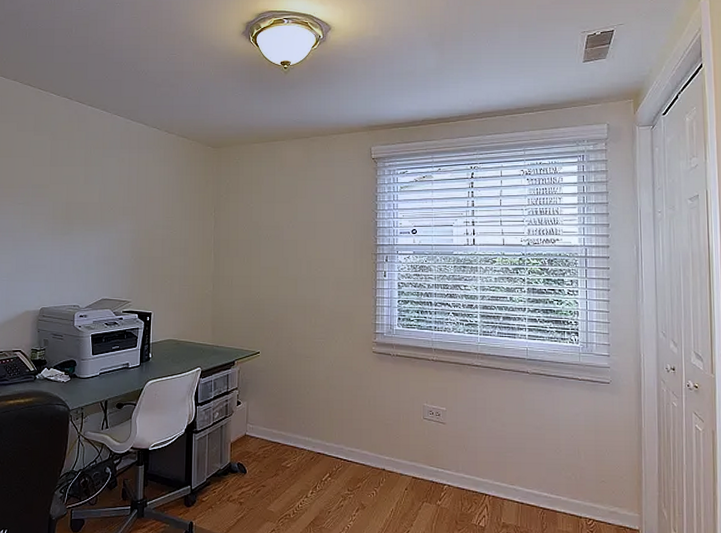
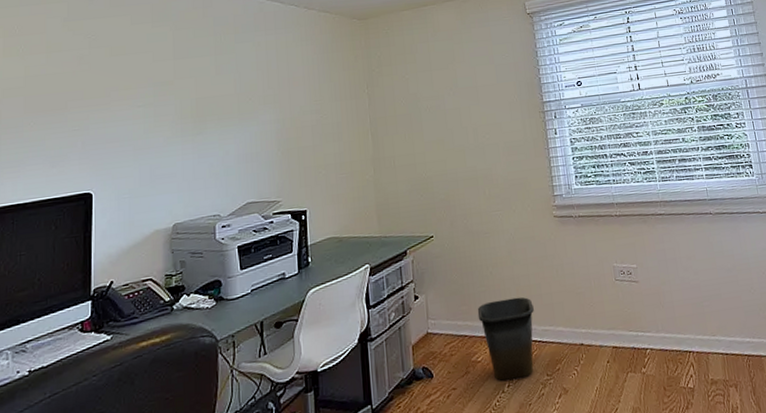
waste bin: none [291,417,343,488] -> present [477,296,534,381]

